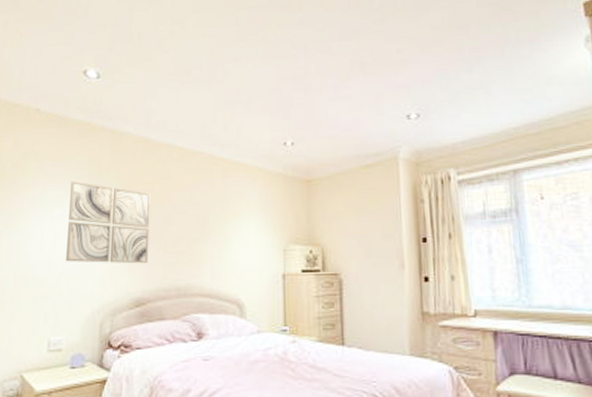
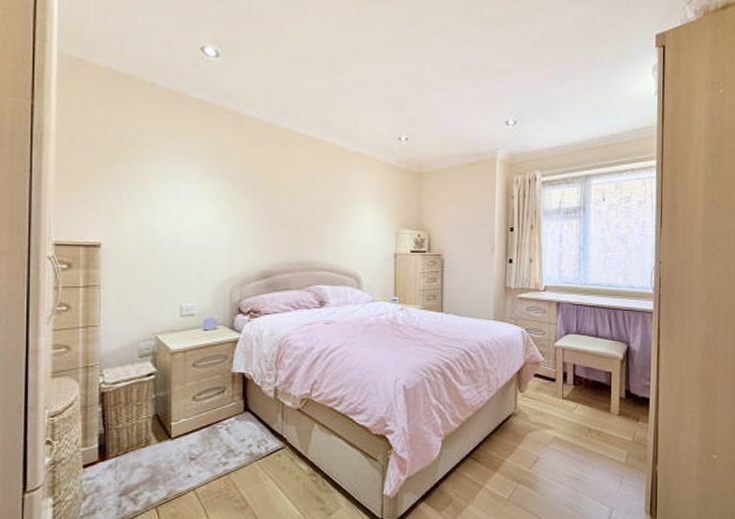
wall art: present [66,181,151,264] -> none [193,160,275,241]

